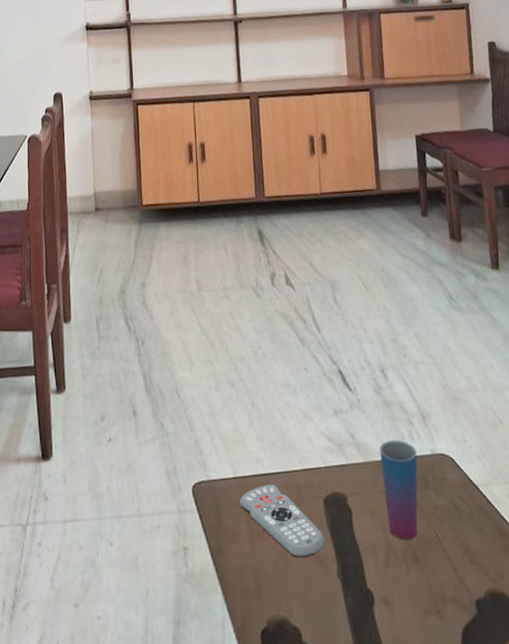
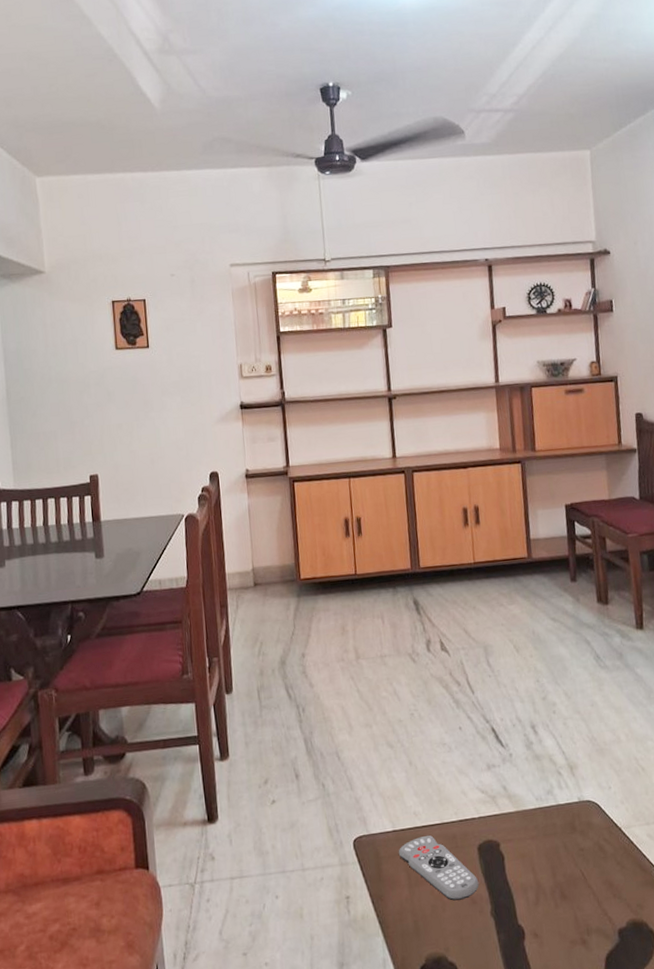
cup: present [379,440,418,540] -> none [530,790,566,880]

